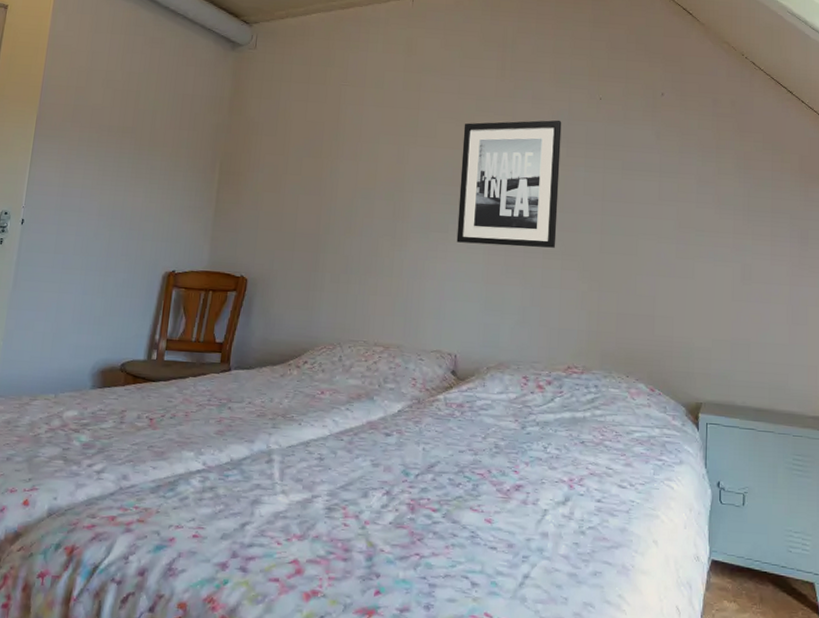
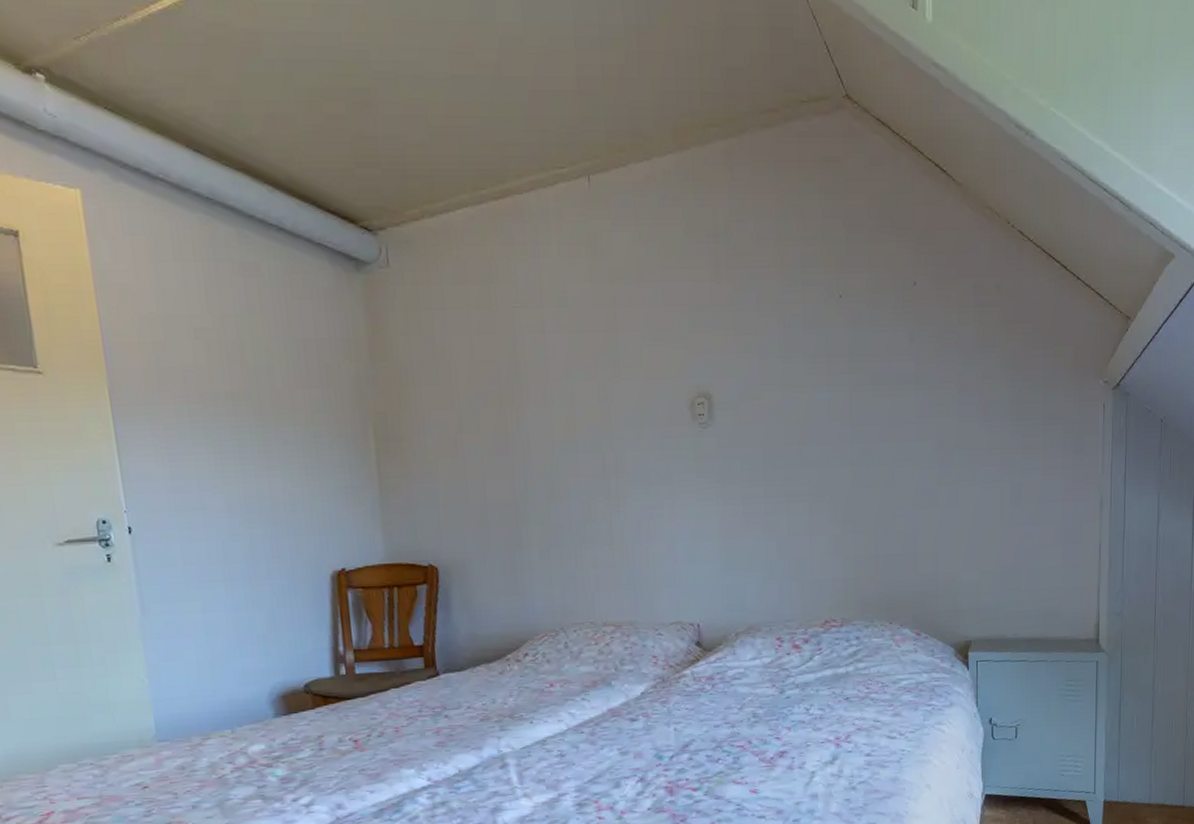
wall art: present [456,120,562,248] -> none [676,328,801,495]

